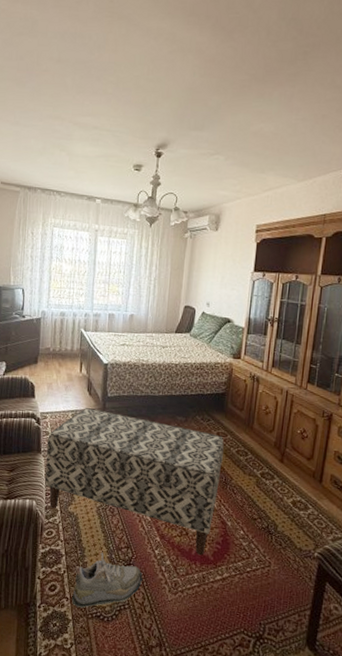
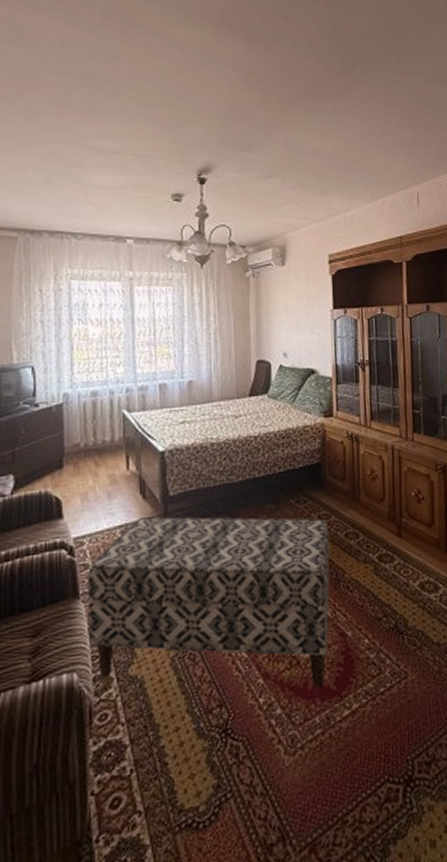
shoe: present [72,552,143,609] -> none [147,723,247,823]

